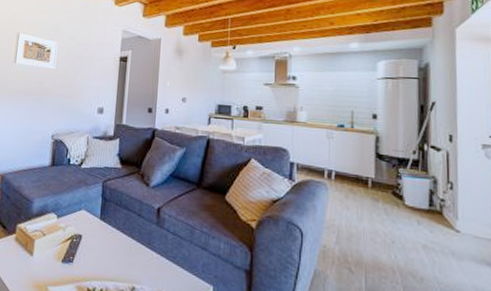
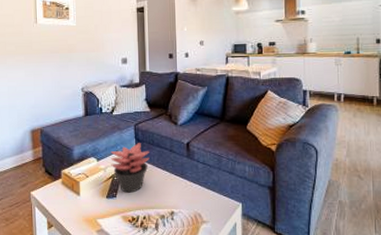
succulent plant: none [72,202,116,259] -> present [110,143,150,193]

